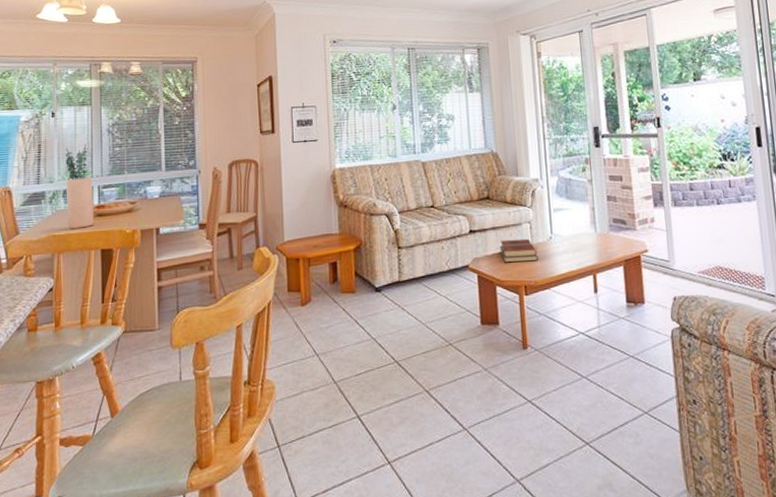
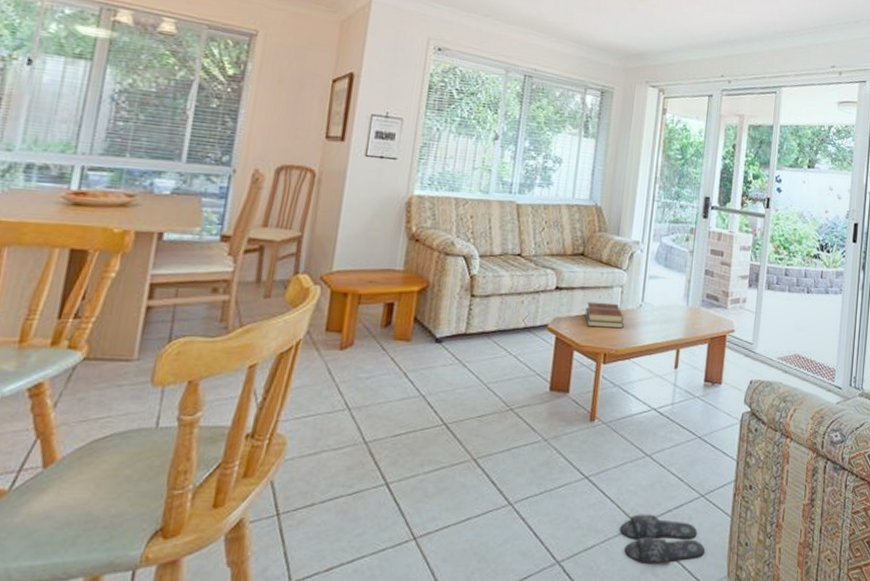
vase: present [65,144,95,229] -> none [25,109,76,218]
slippers: none [570,432,659,481] -> present [620,514,706,565]

